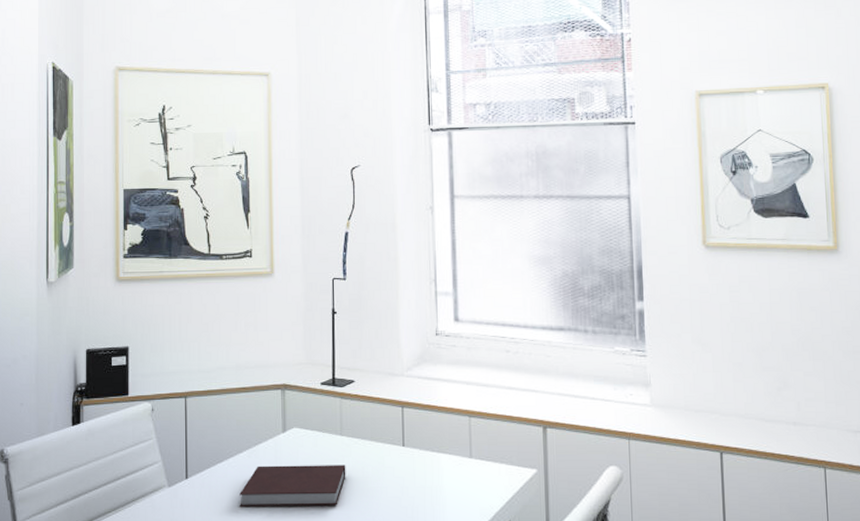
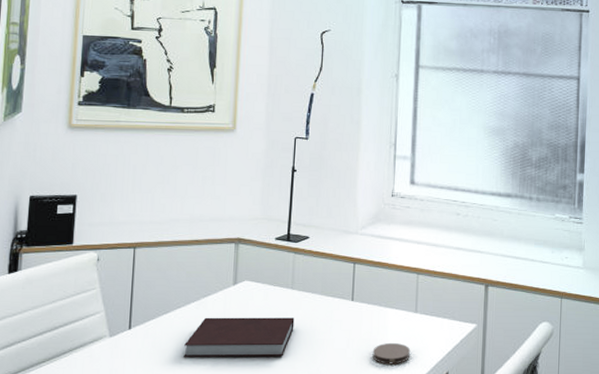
coaster: none [428,490,469,513] -> present [372,342,411,364]

